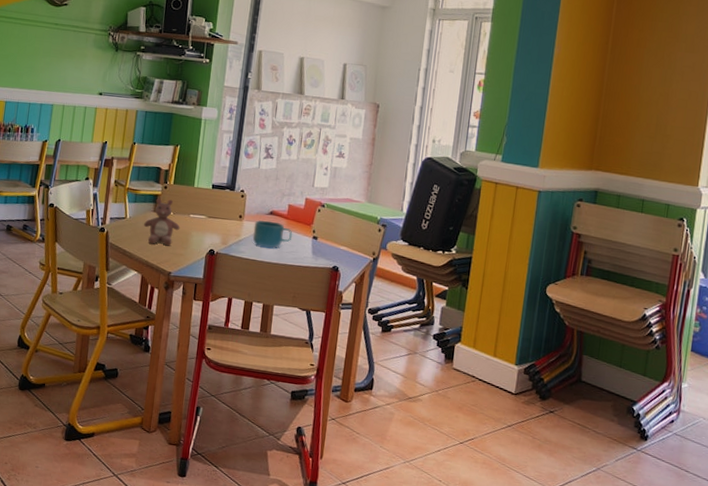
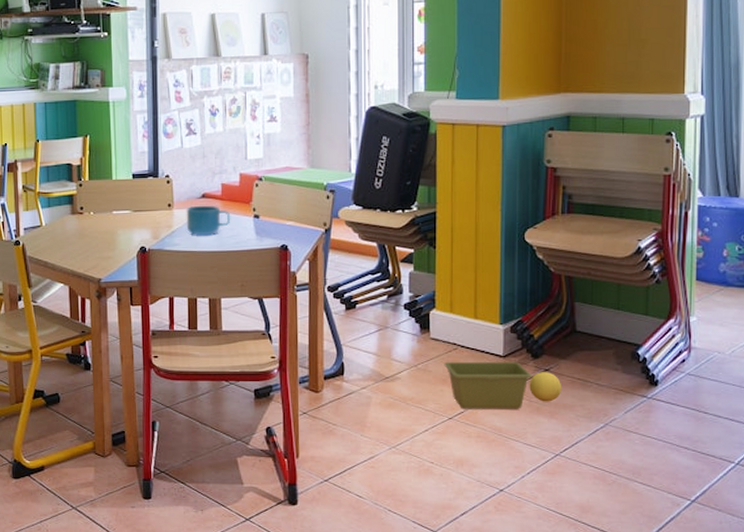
stuffed animal: present [144,198,180,246] -> none [63,198,104,251]
storage bin: none [461,392,539,444] -> present [444,362,533,410]
ball: none [534,413,564,441] -> present [529,372,562,402]

